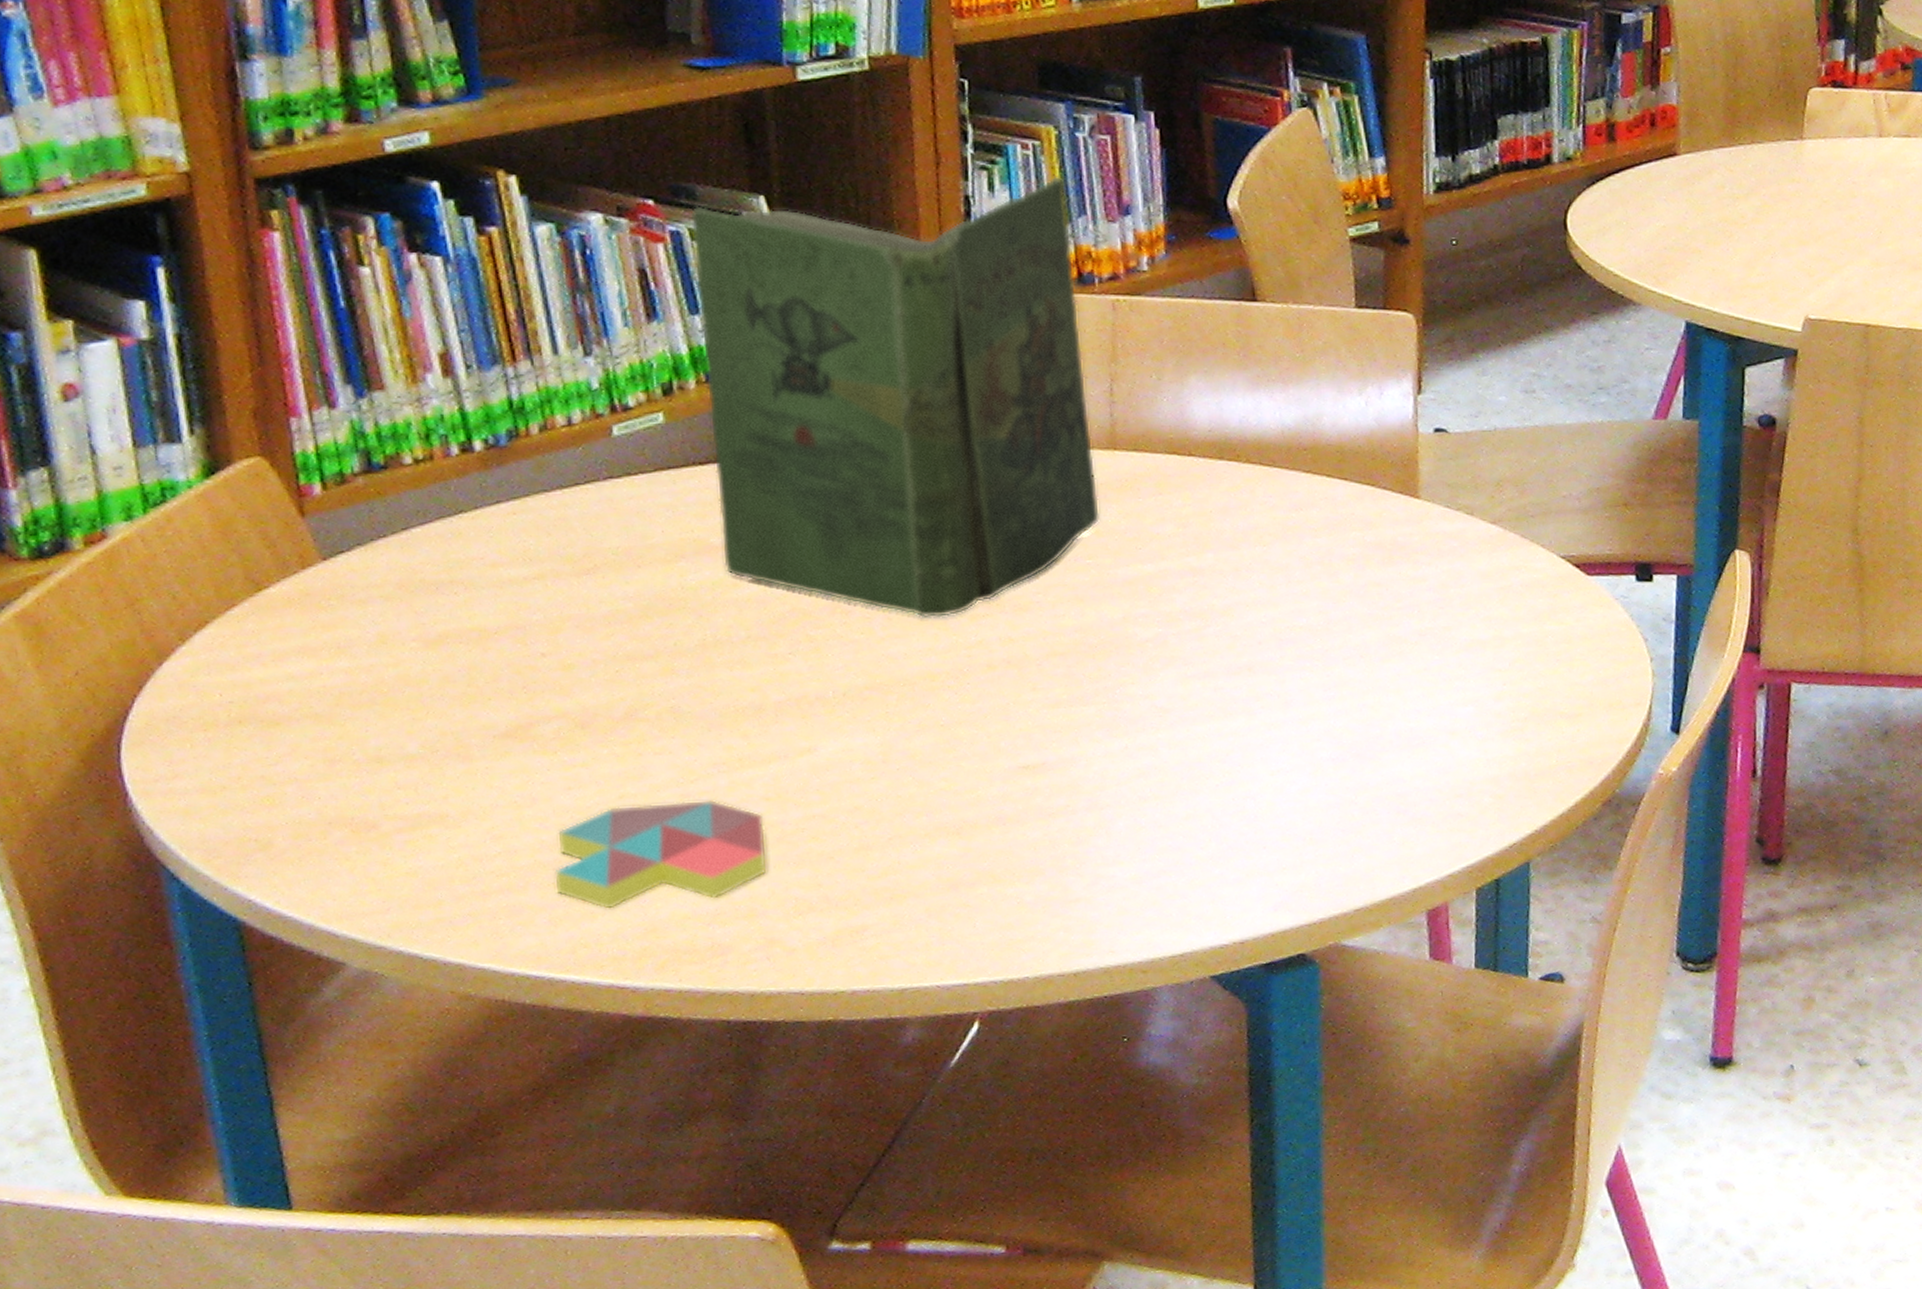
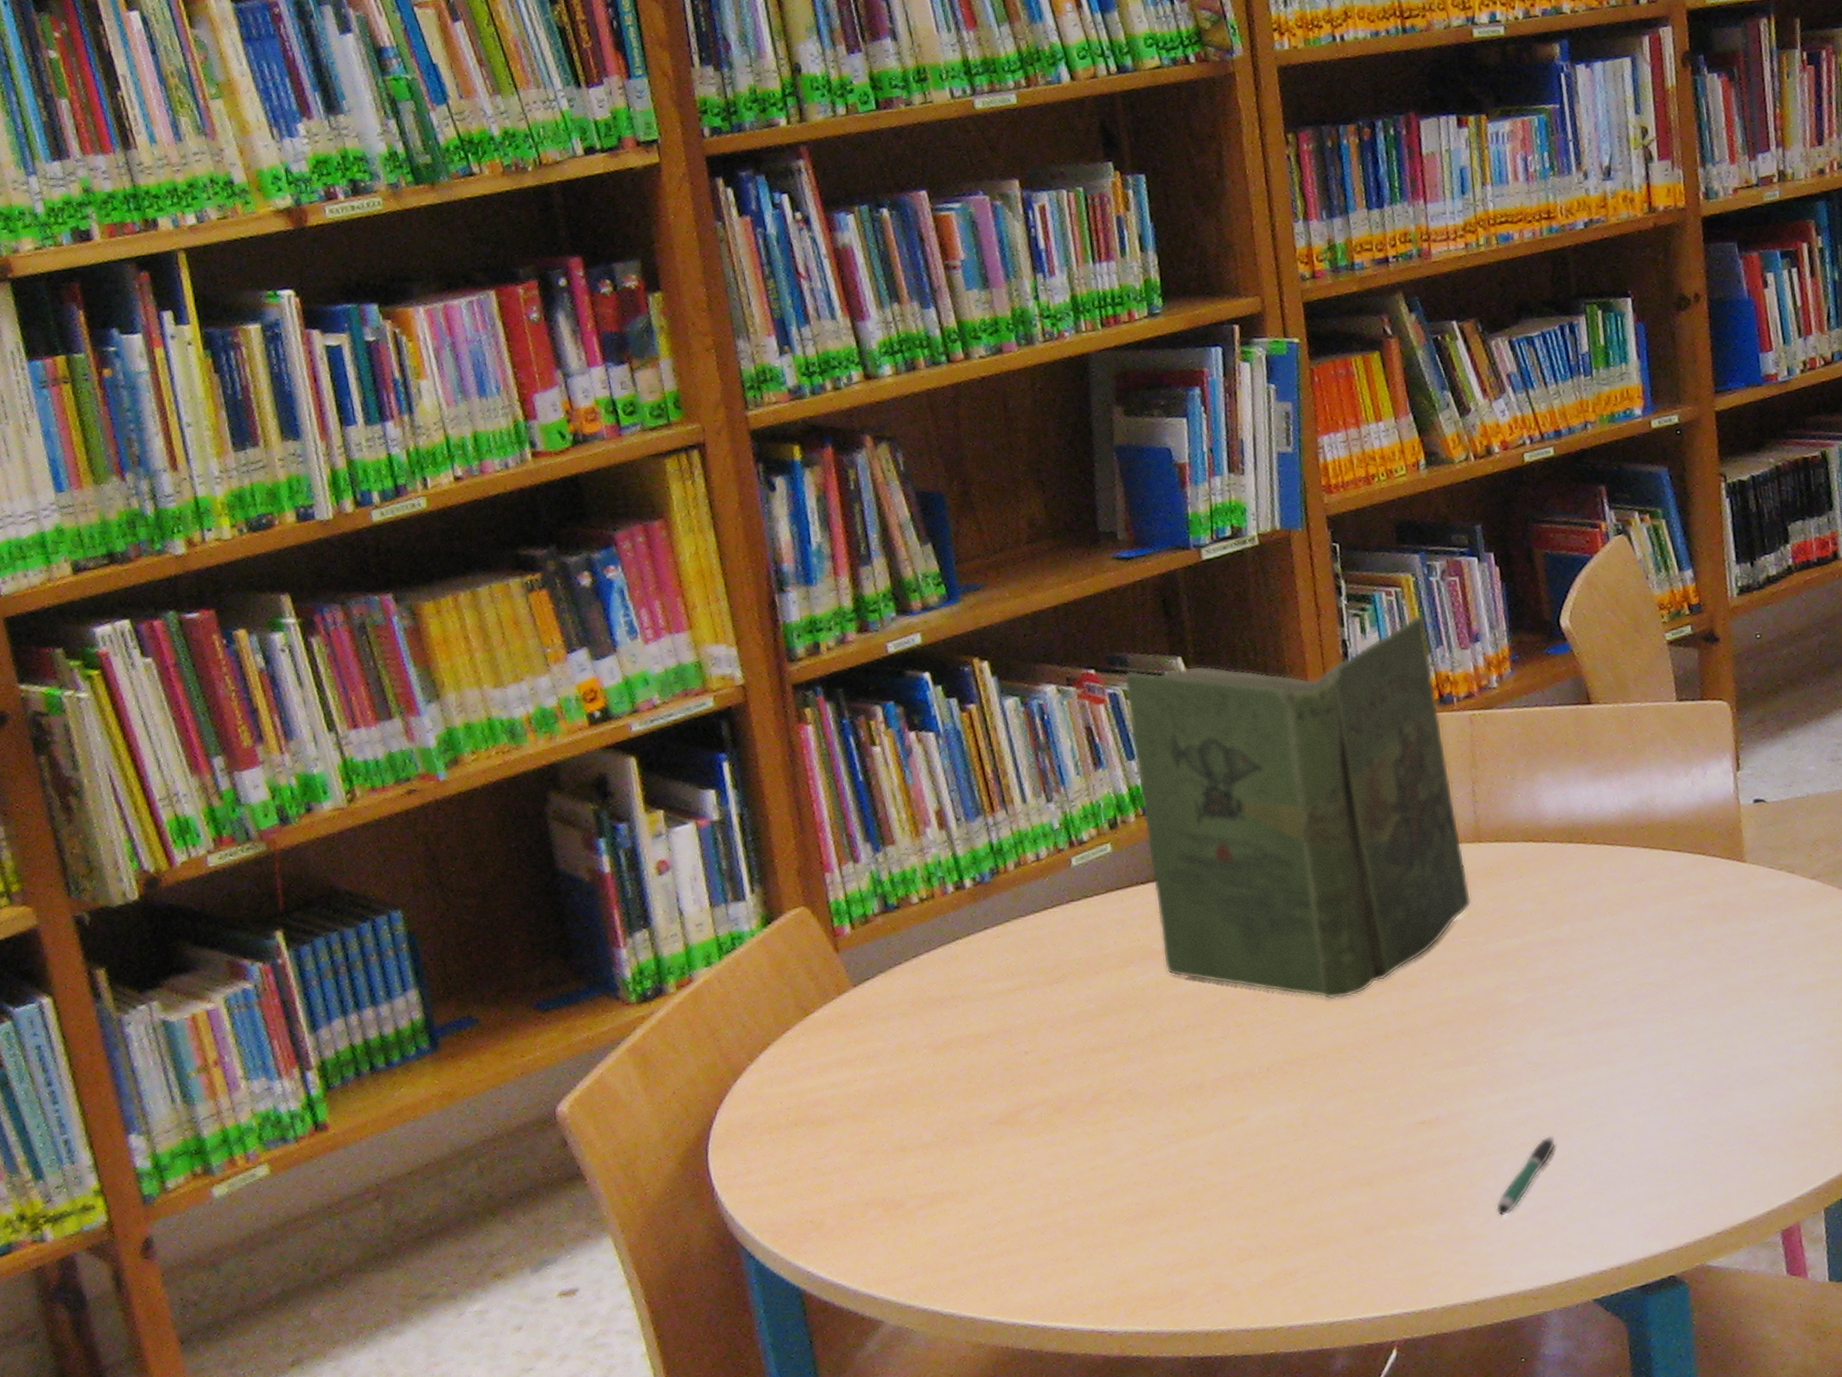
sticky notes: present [553,799,767,909] -> none [1042,1166,1213,1265]
pen: none [1105,790,1180,878] -> present [1495,1135,1556,1216]

